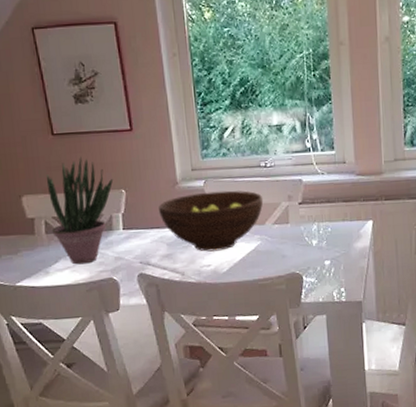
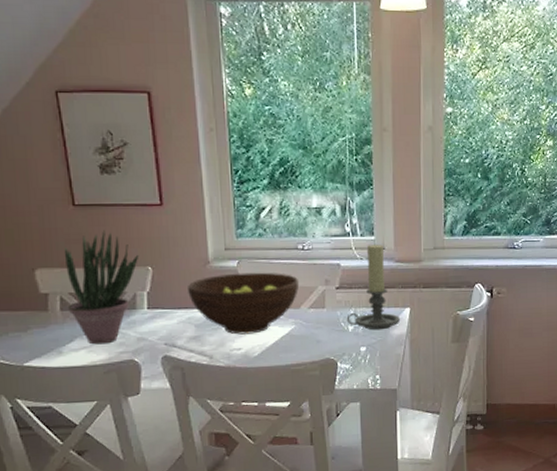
candle holder: none [310,158,364,244] -> present [346,243,401,331]

